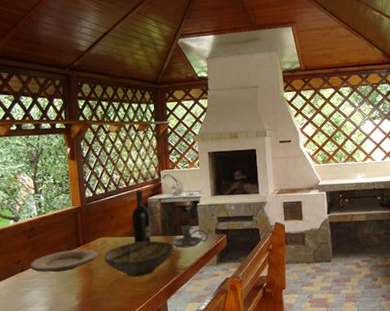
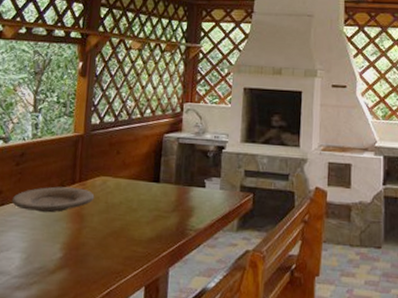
bowl: present [104,240,174,278] -> none [100,187,188,234]
wine bottle: present [131,189,151,243] -> none [139,122,164,191]
candle holder: present [172,225,209,248] -> none [185,175,231,204]

